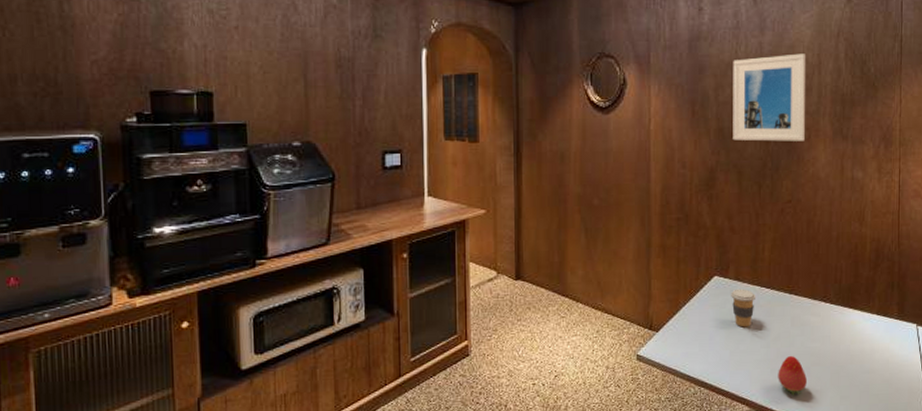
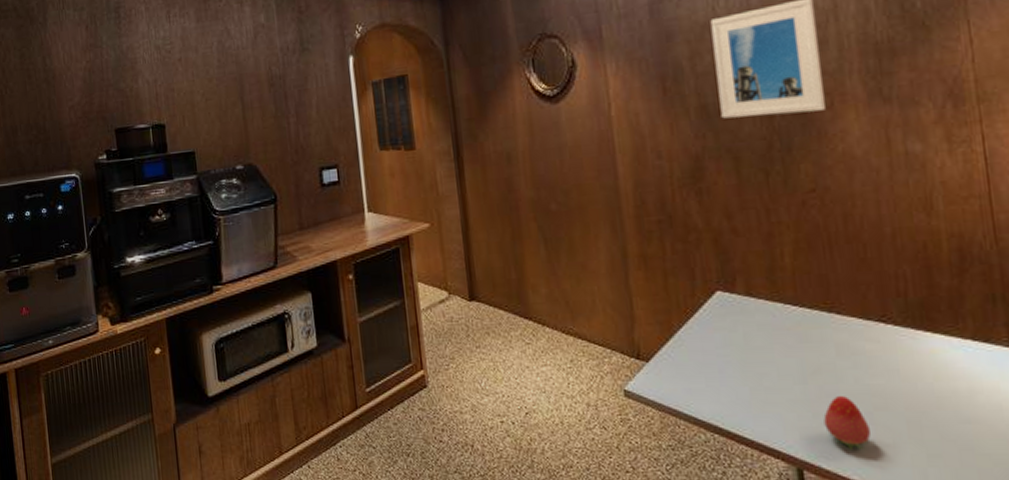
coffee cup: present [731,288,757,327] -> none [742,306,780,357]

